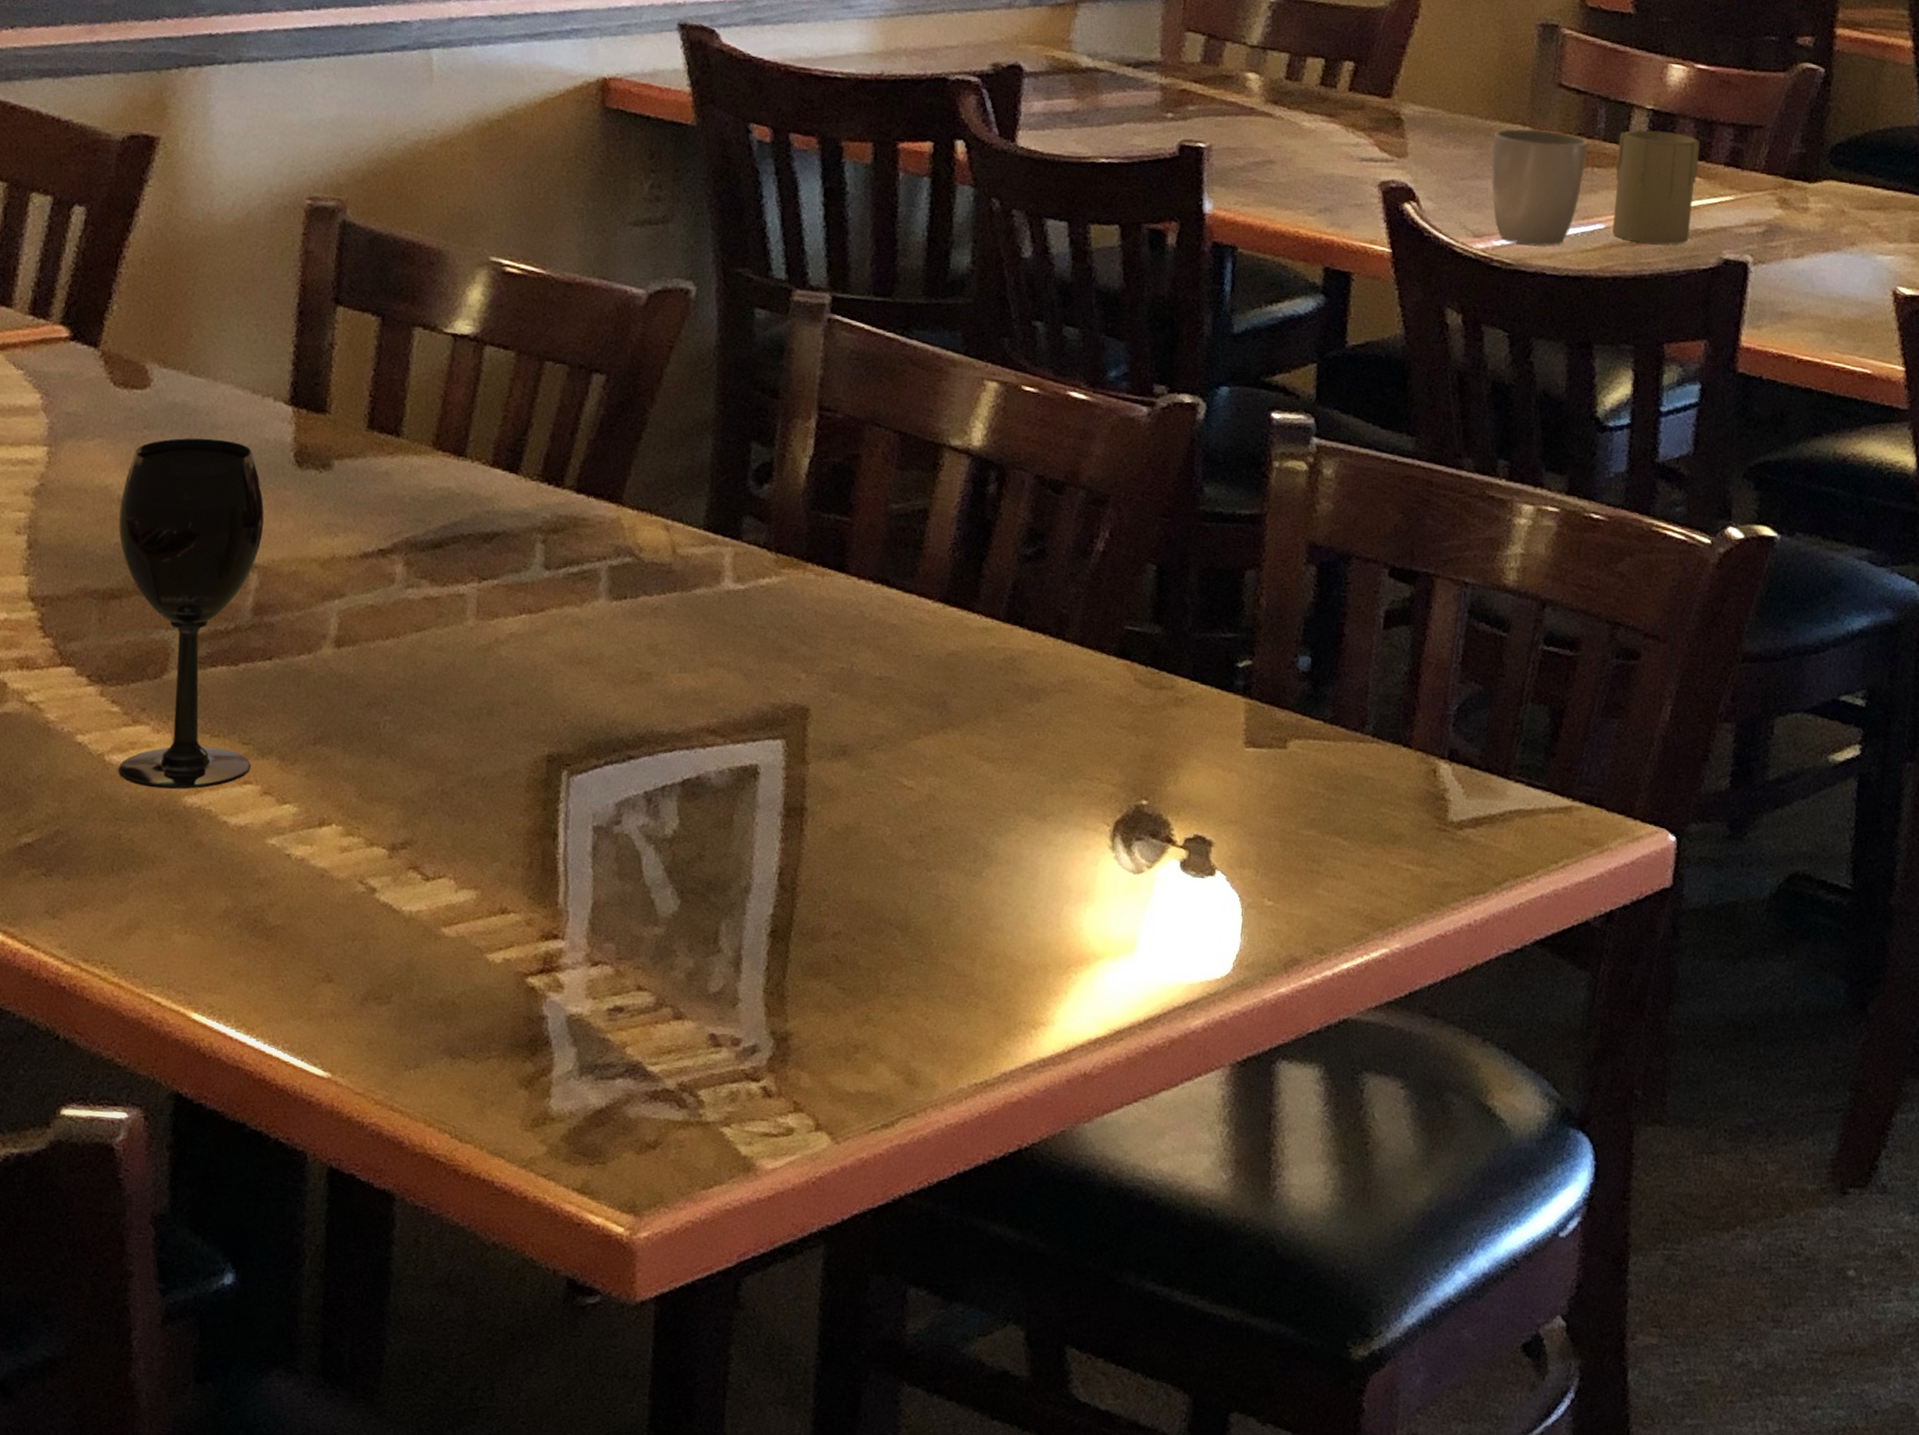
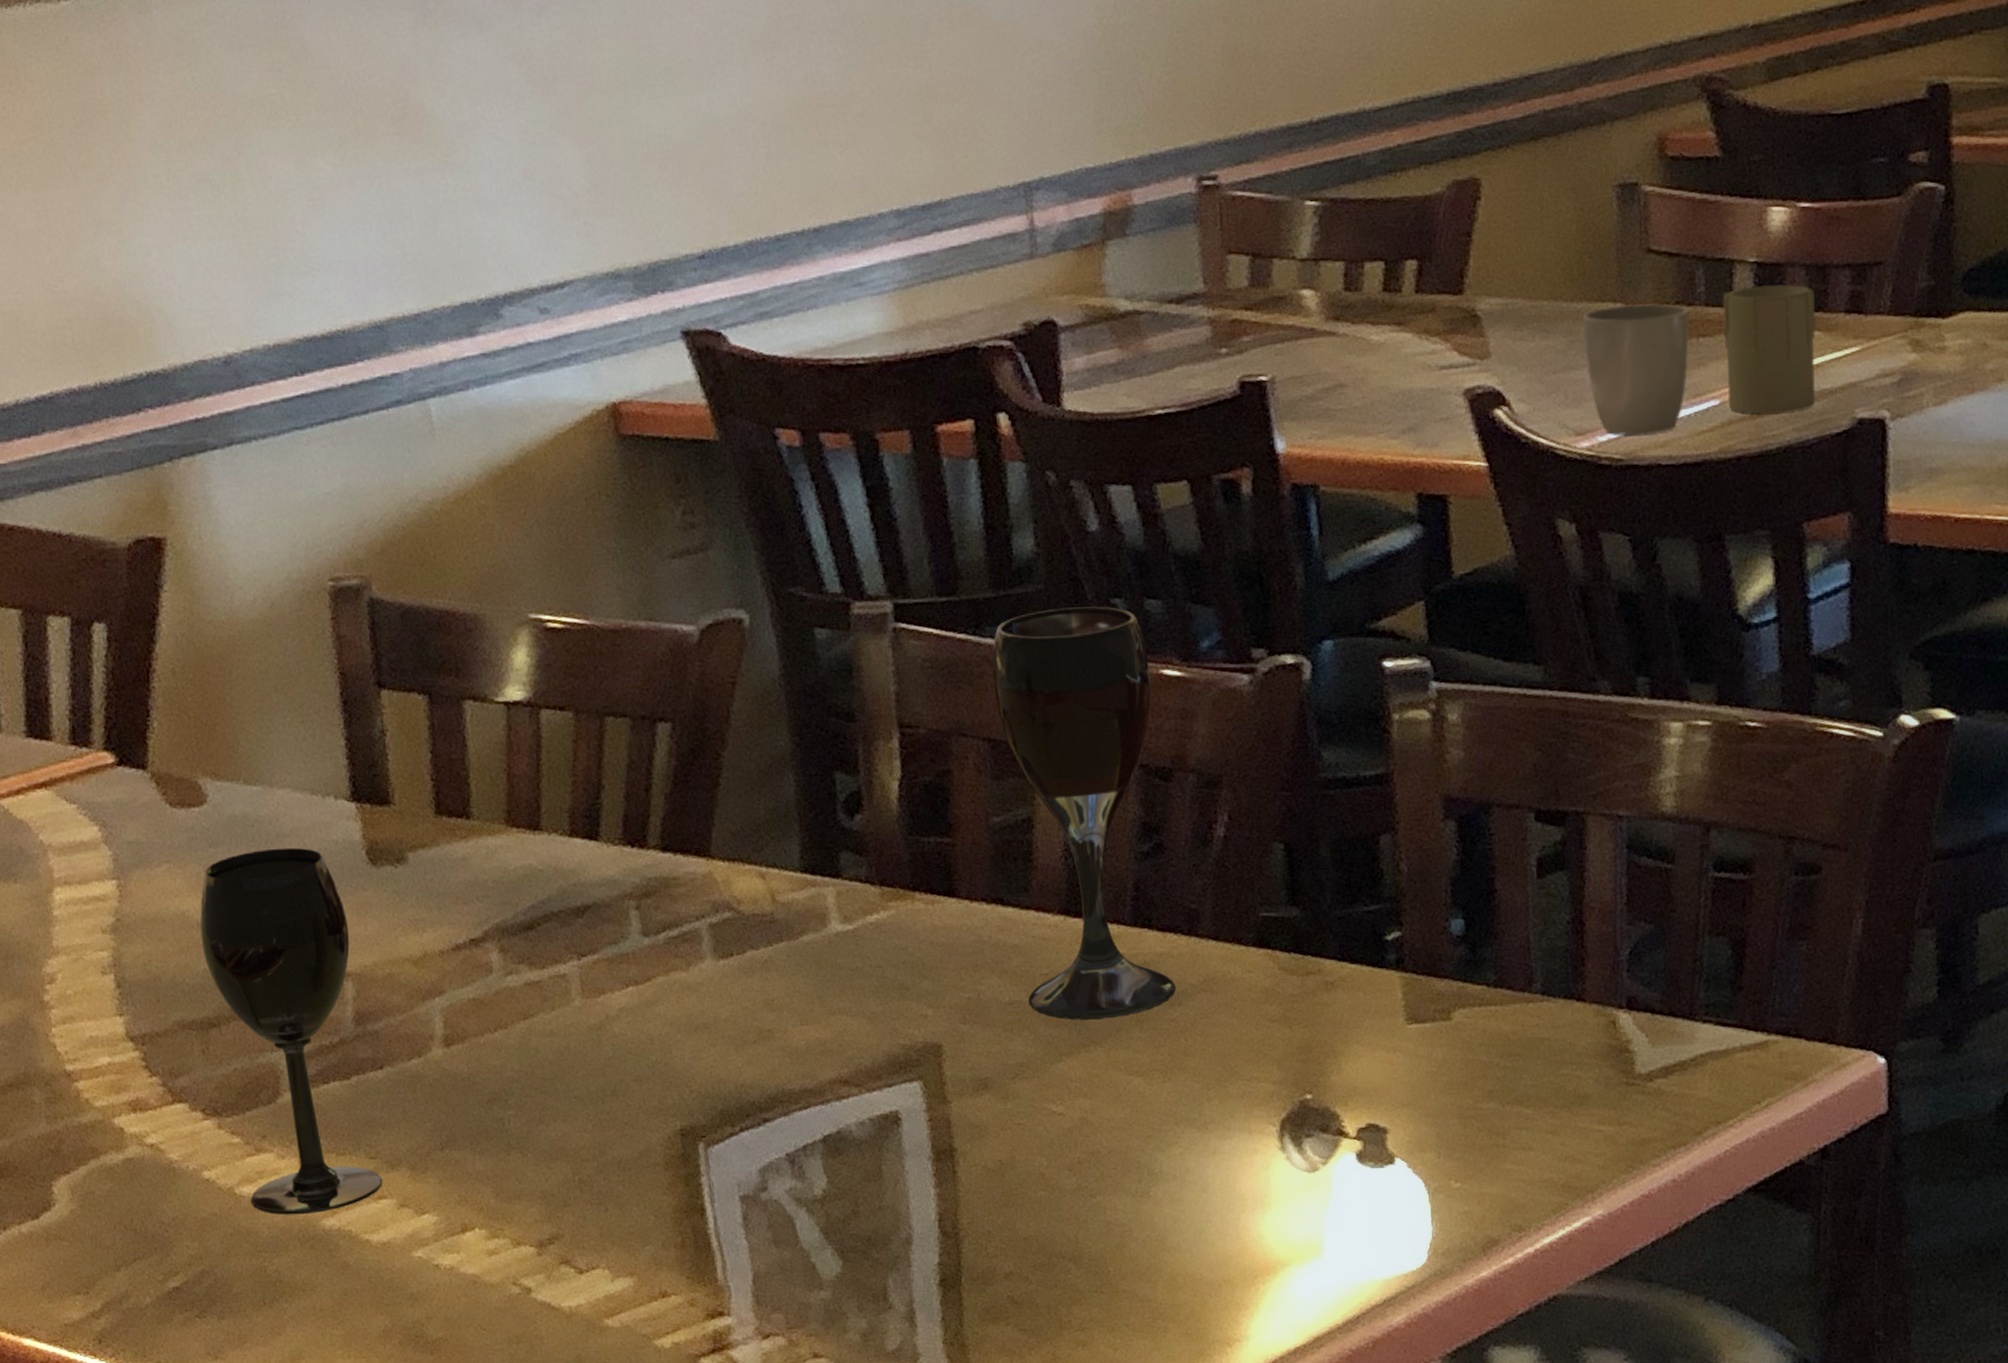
cup: none [897,322,1059,706] -> present [992,606,1177,1021]

